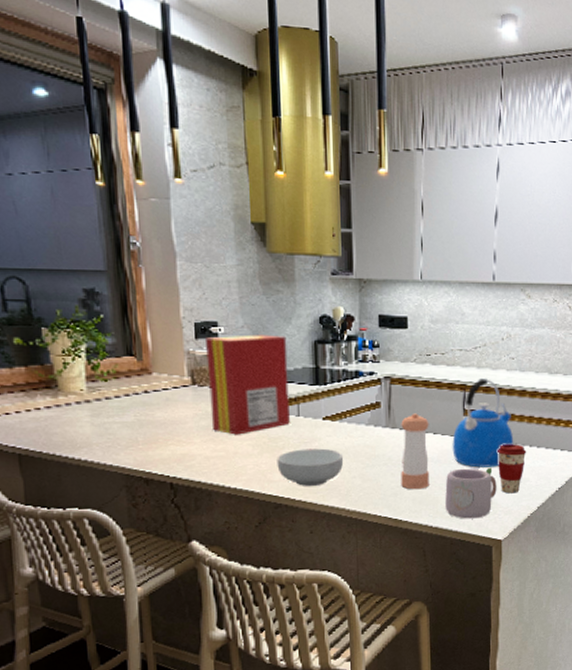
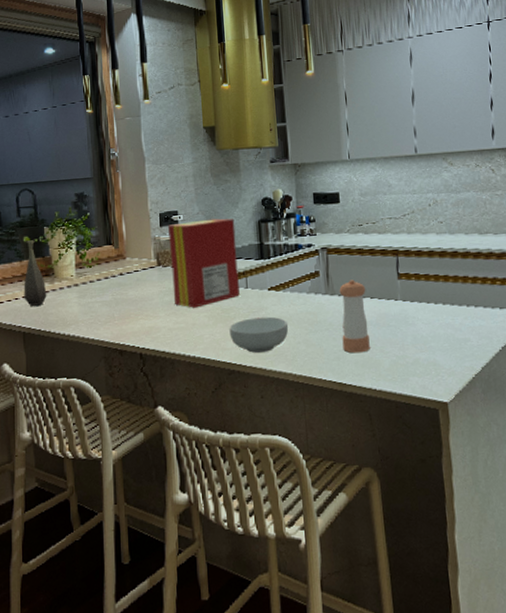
bottle: none [16,343,49,423] -> present [23,240,47,306]
mug: present [445,467,497,519] -> none [385,328,438,382]
kettle: present [452,379,514,468] -> none [389,243,451,329]
coffee cup: present [498,444,527,494] -> none [435,304,465,355]

